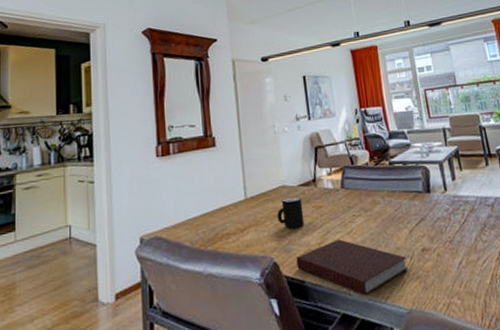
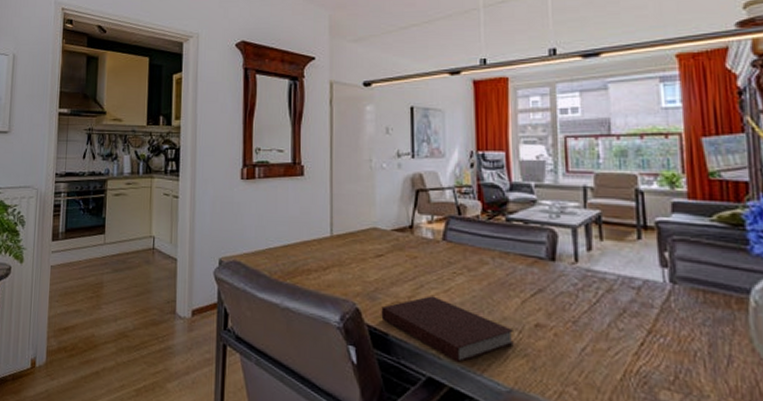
mug: present [277,196,305,229] -> none [365,241,395,276]

